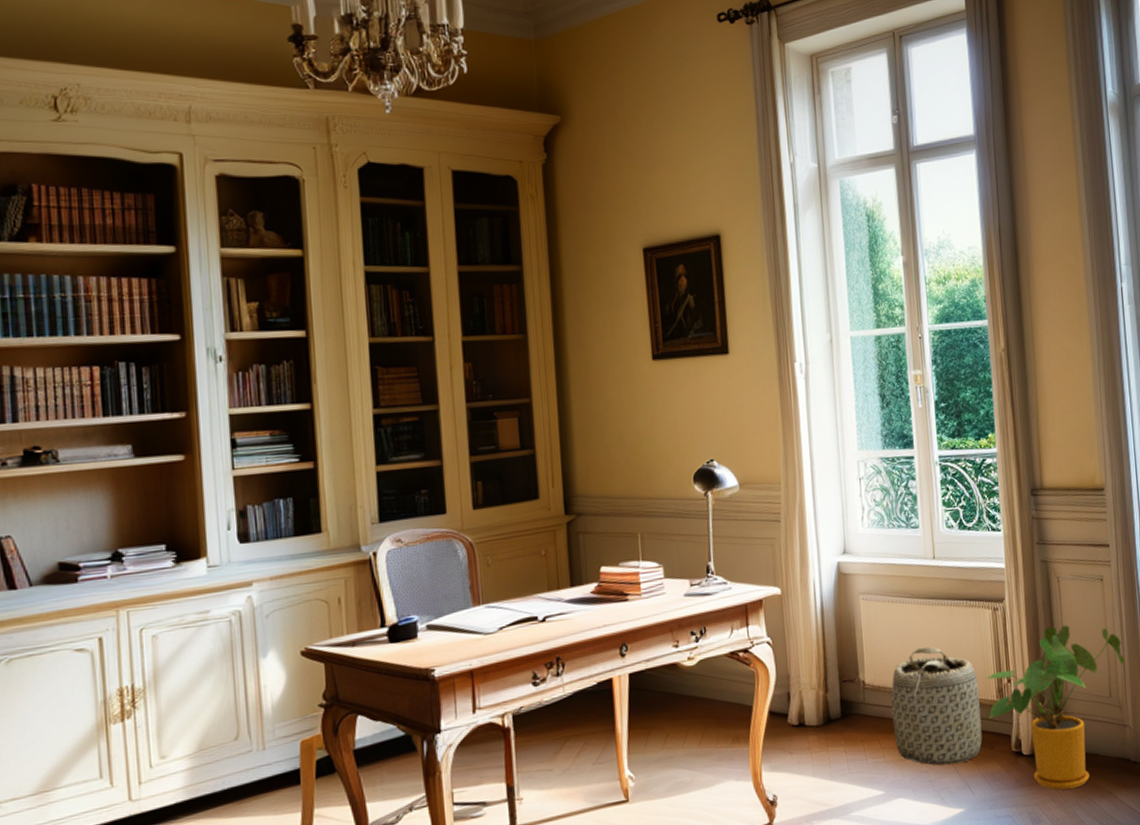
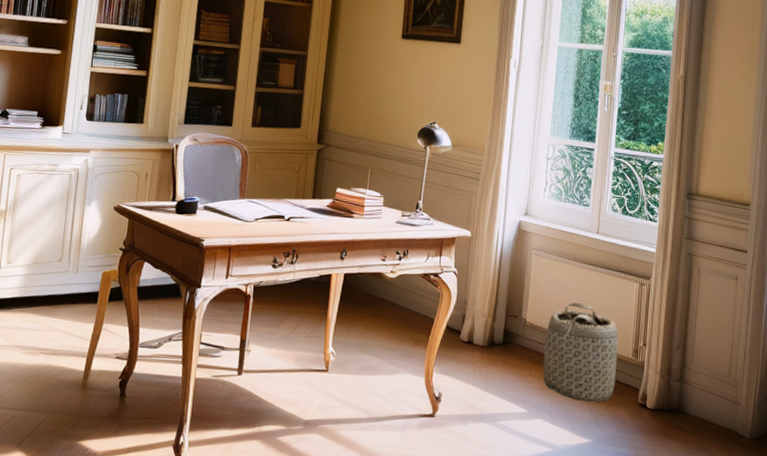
house plant: present [984,624,1125,790] -> none [623,308,747,446]

